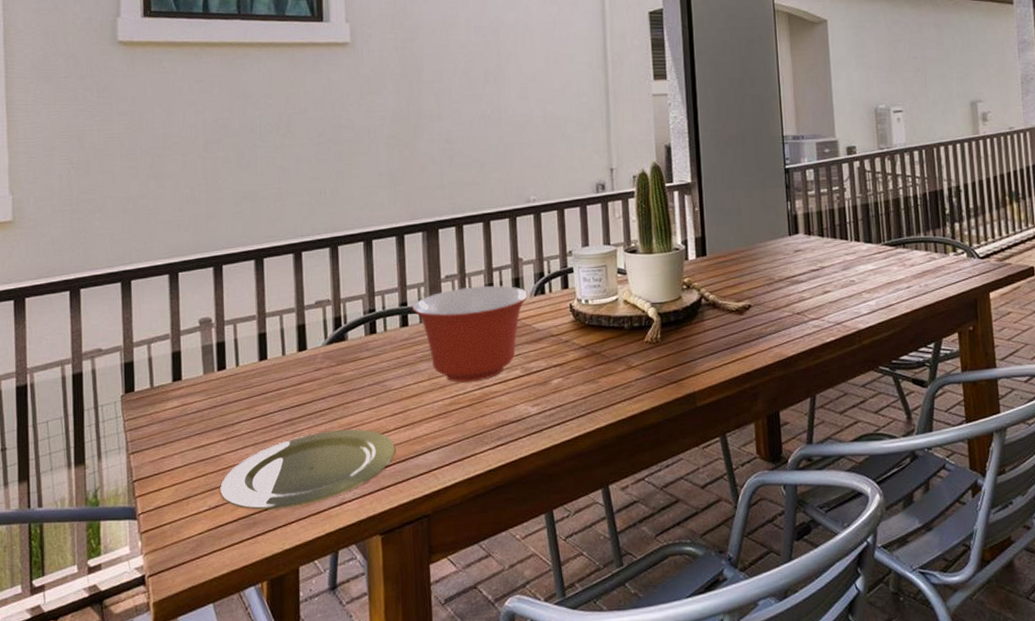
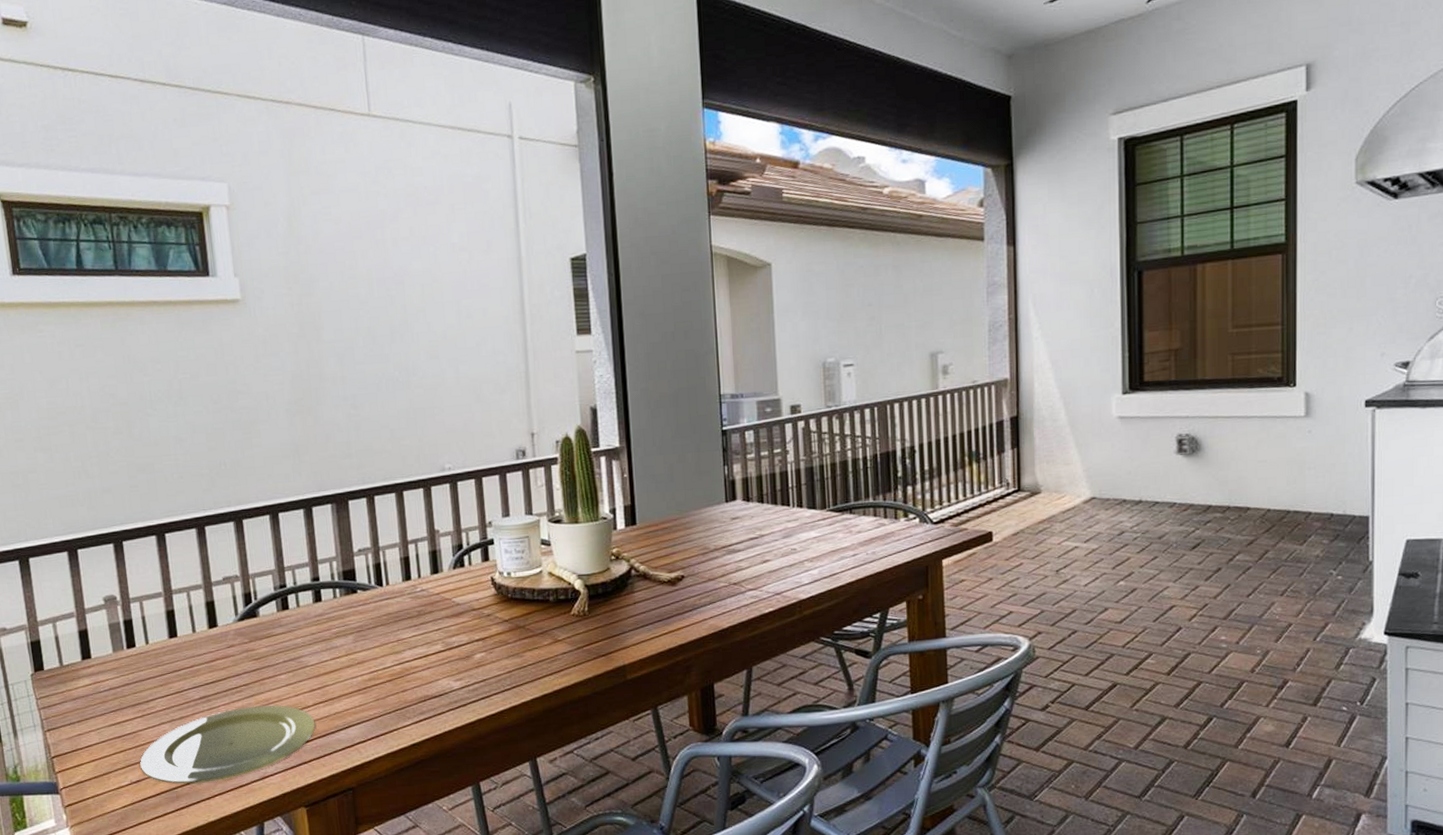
mixing bowl: present [412,285,529,383] -> none [324,559,448,658]

